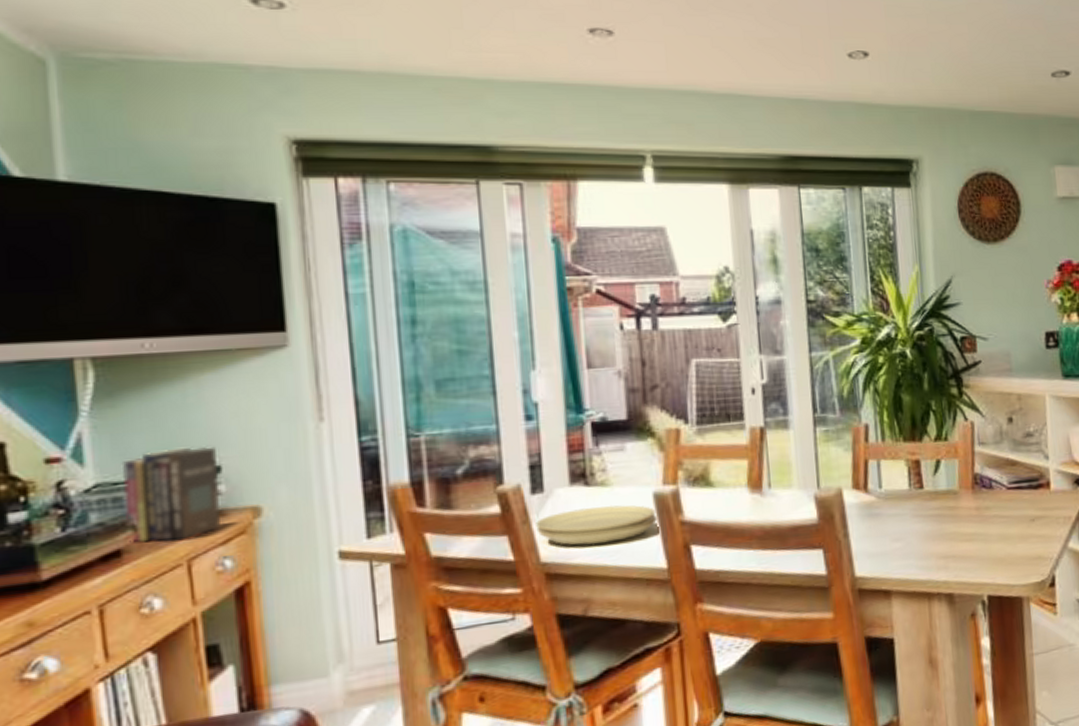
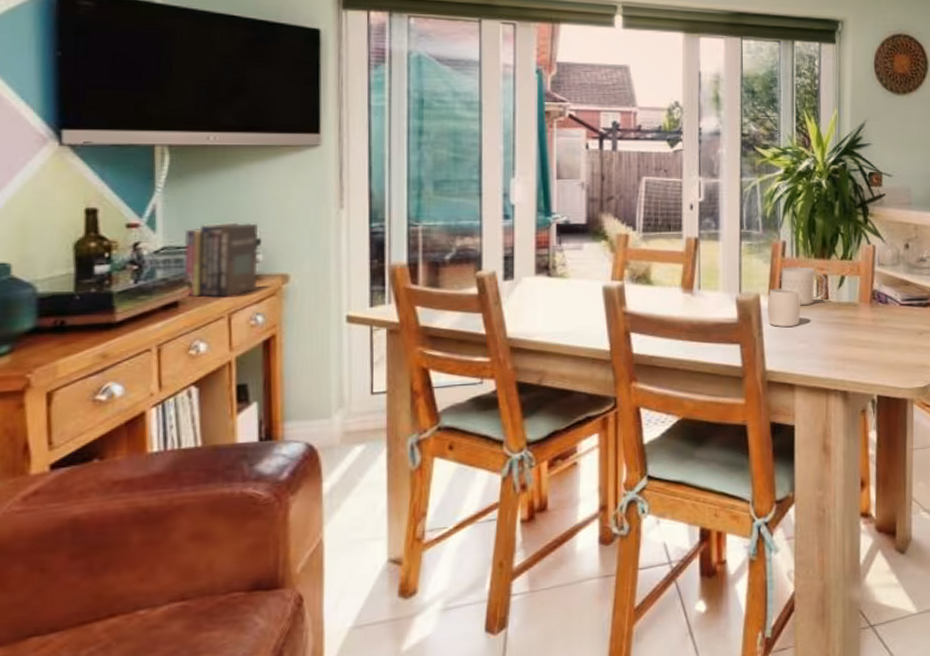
plate: present [536,505,657,546] -> none [505,294,604,327]
mug: none [851,479,892,525] -> present [766,288,801,327]
mug: none [865,451,920,499] -> present [780,266,827,306]

